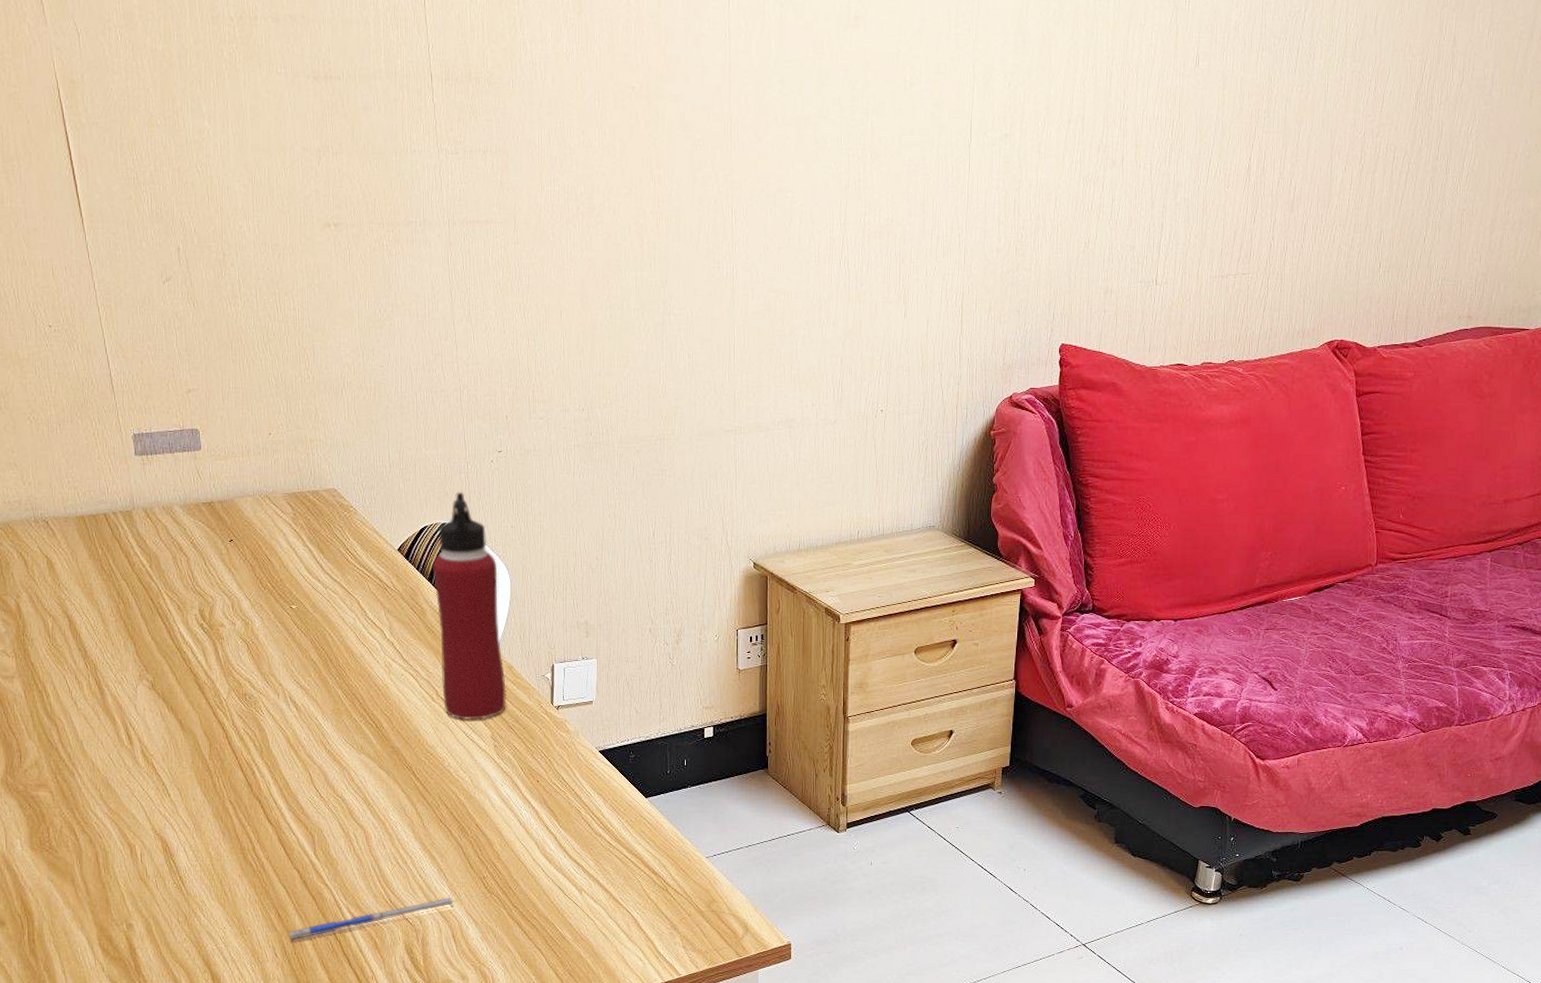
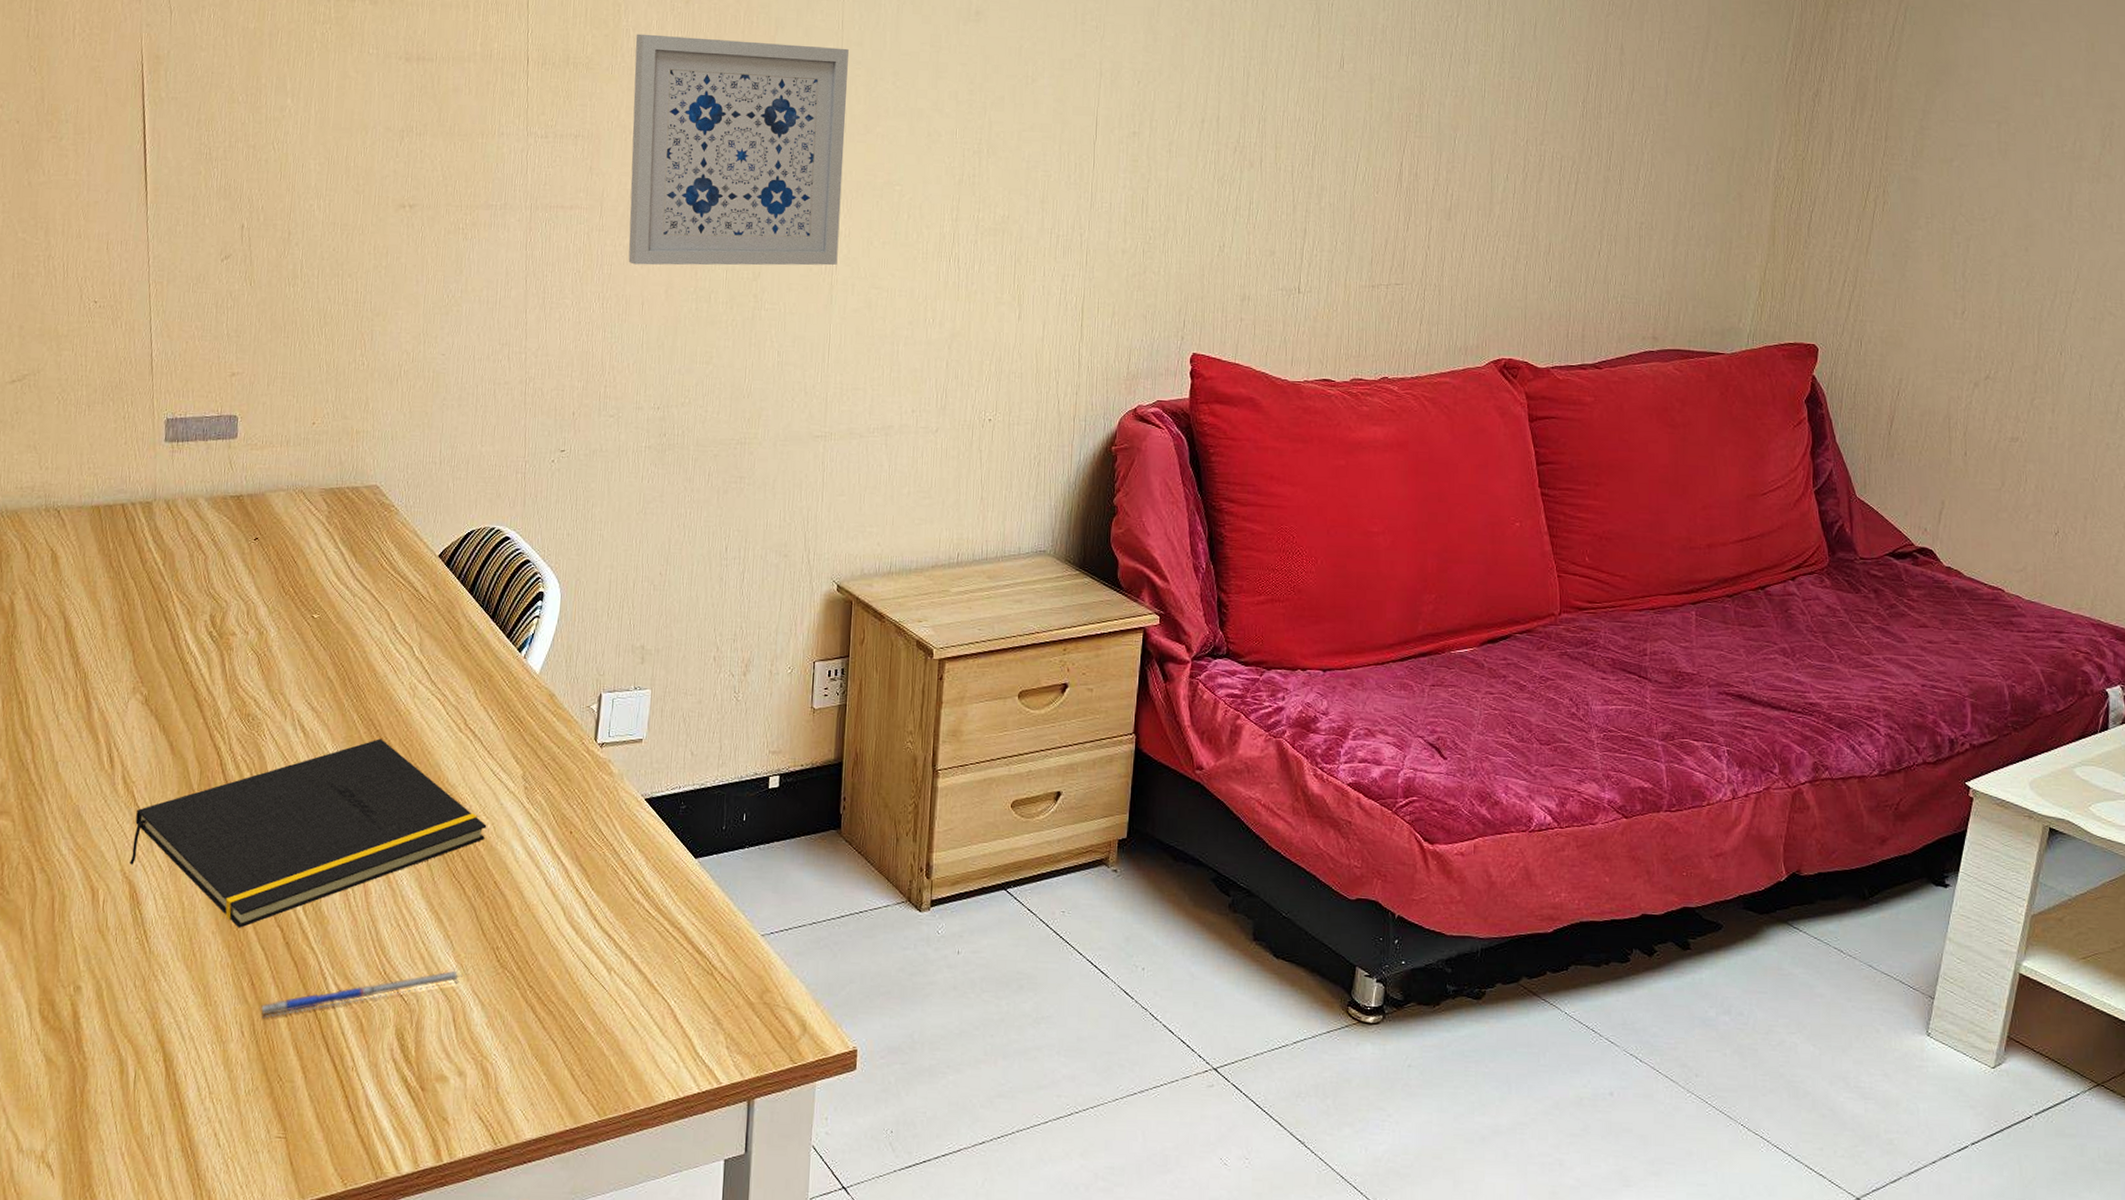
notepad: none [158,710,465,871] -> present [129,738,487,928]
water bottle: present [432,491,506,720] -> none [471,493,548,756]
wall art: none [533,46,737,276] -> present [628,34,849,266]

